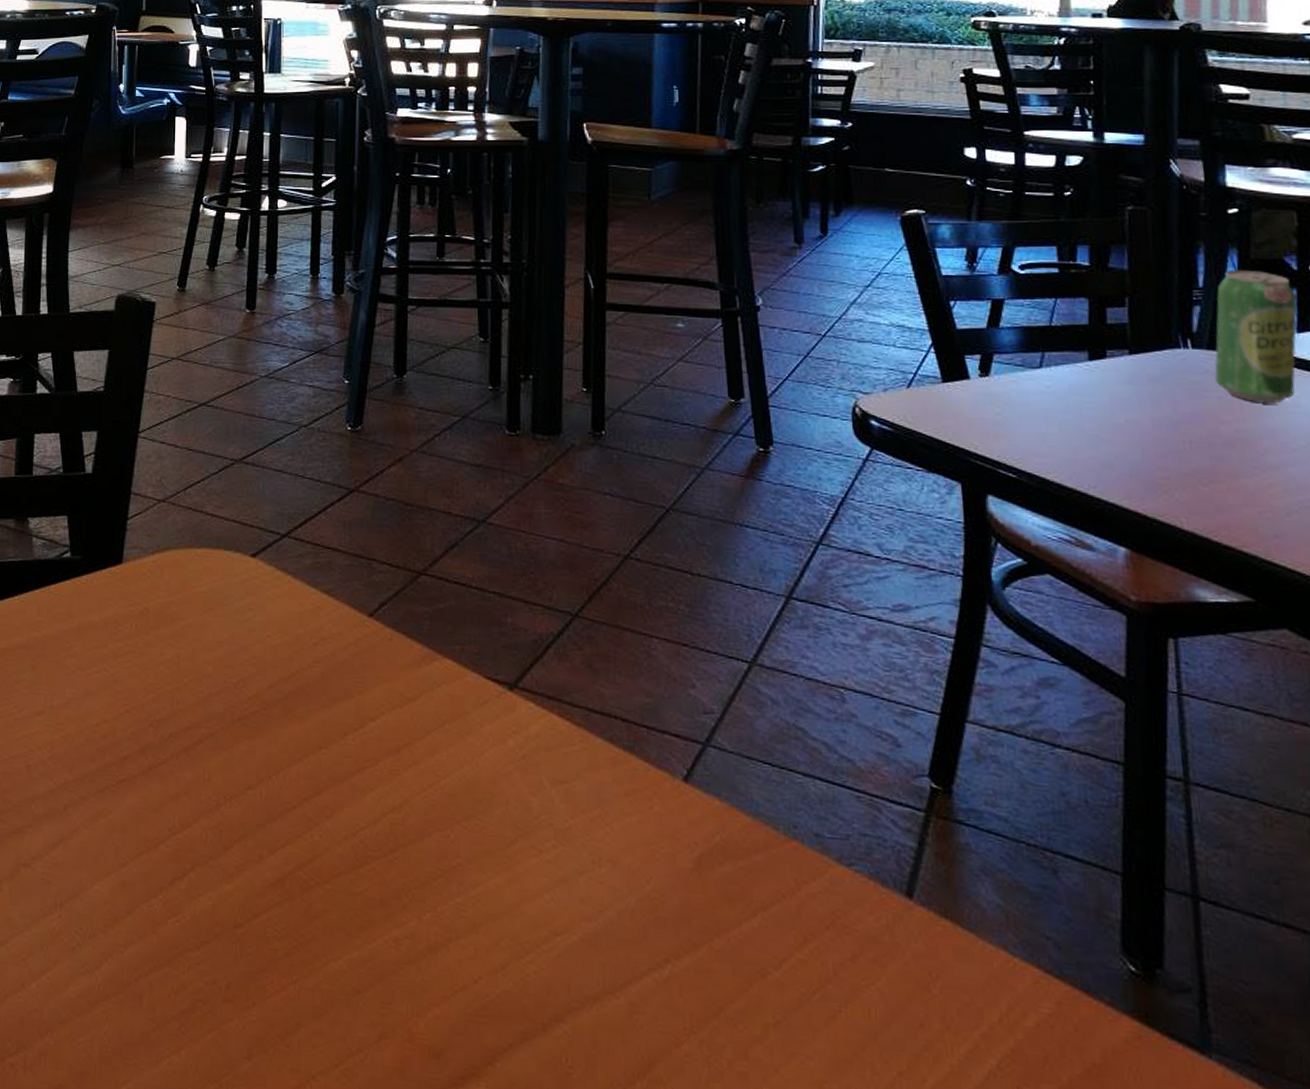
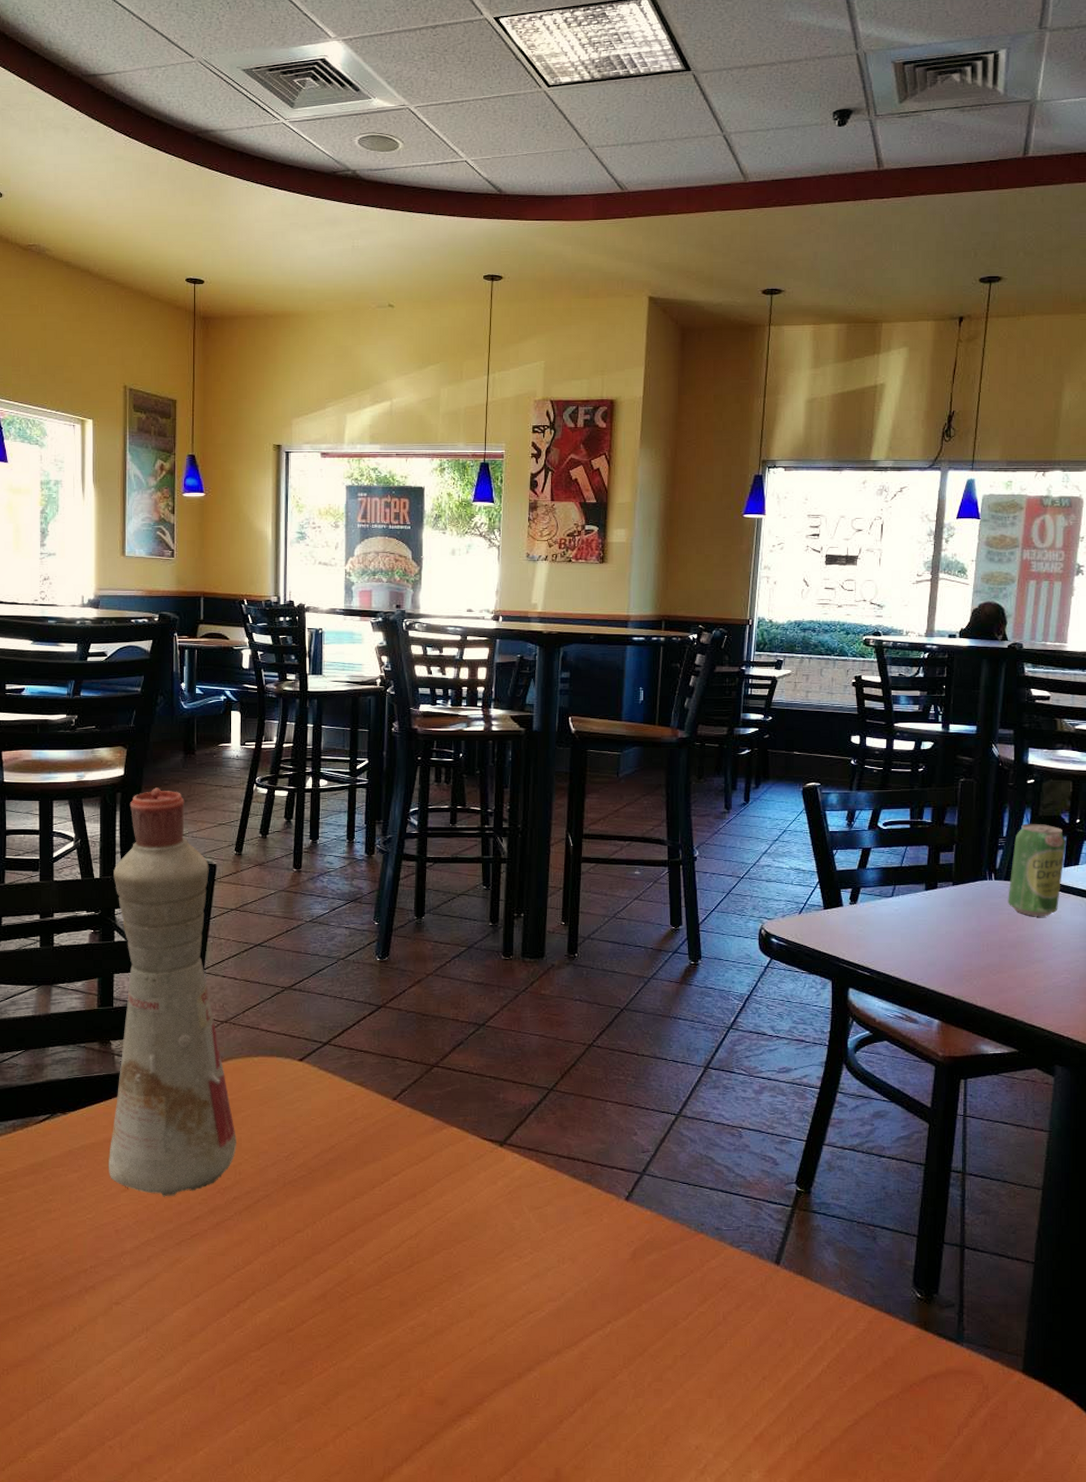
bottle: none [20,207,174,727] -> present [108,787,236,1197]

